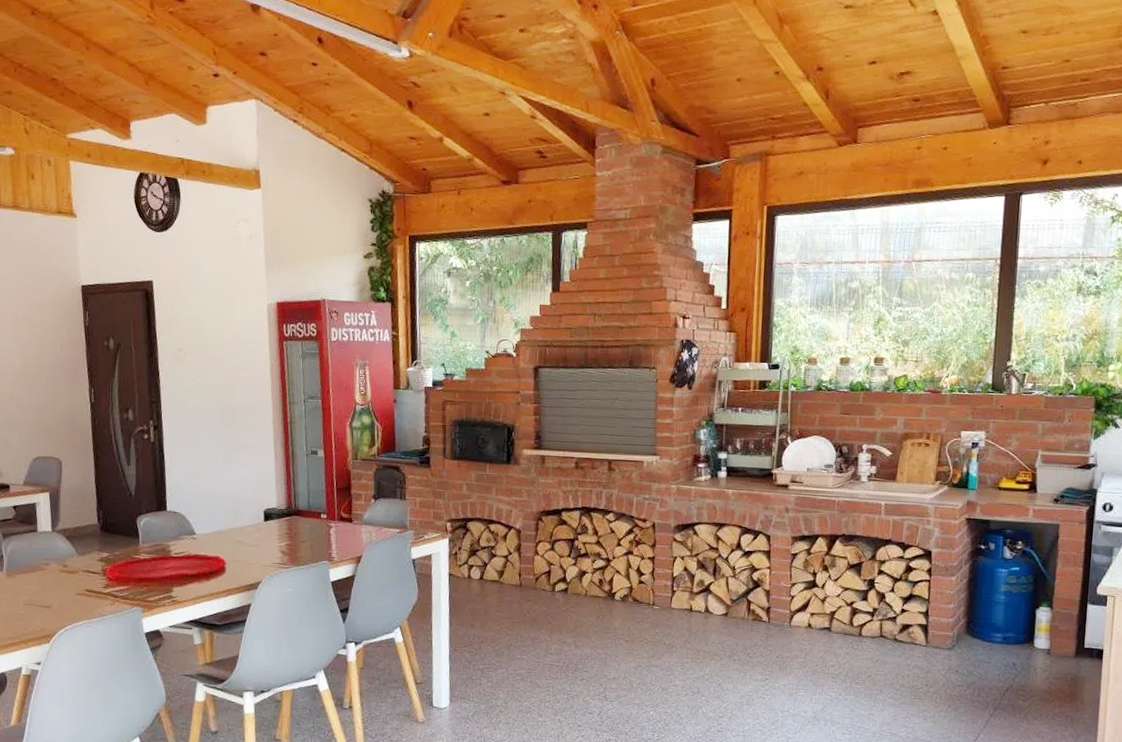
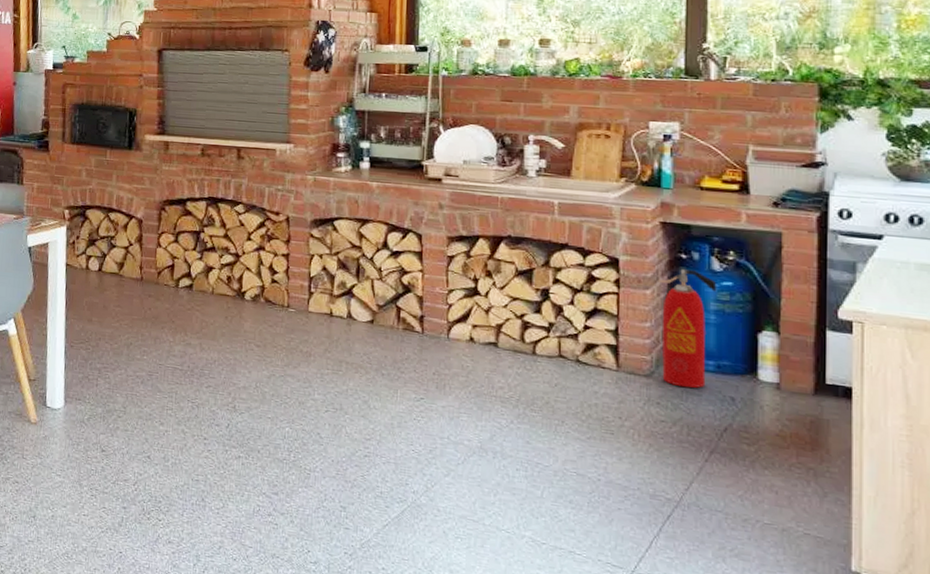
fire extinguisher: none [961,558,1007,658] -> present [658,269,717,389]

